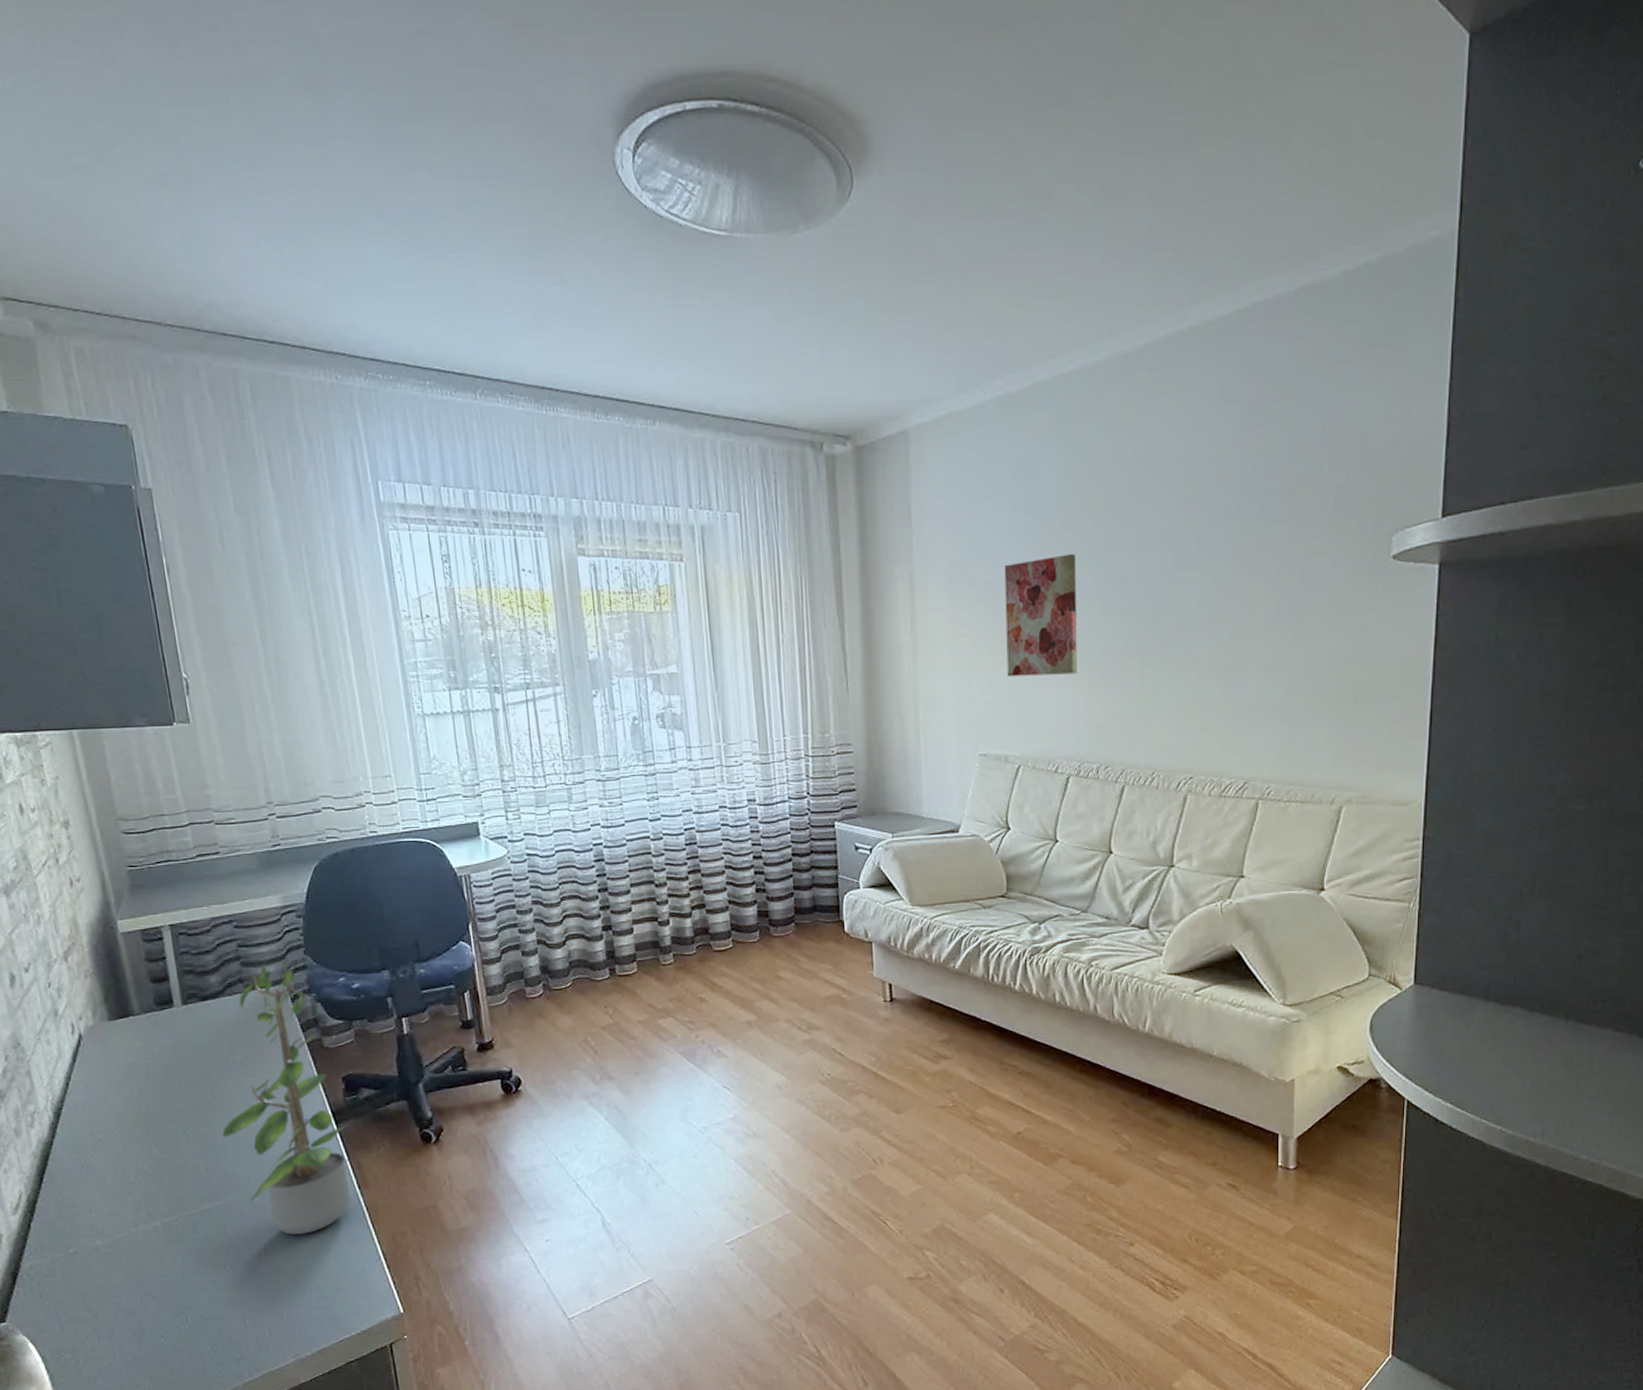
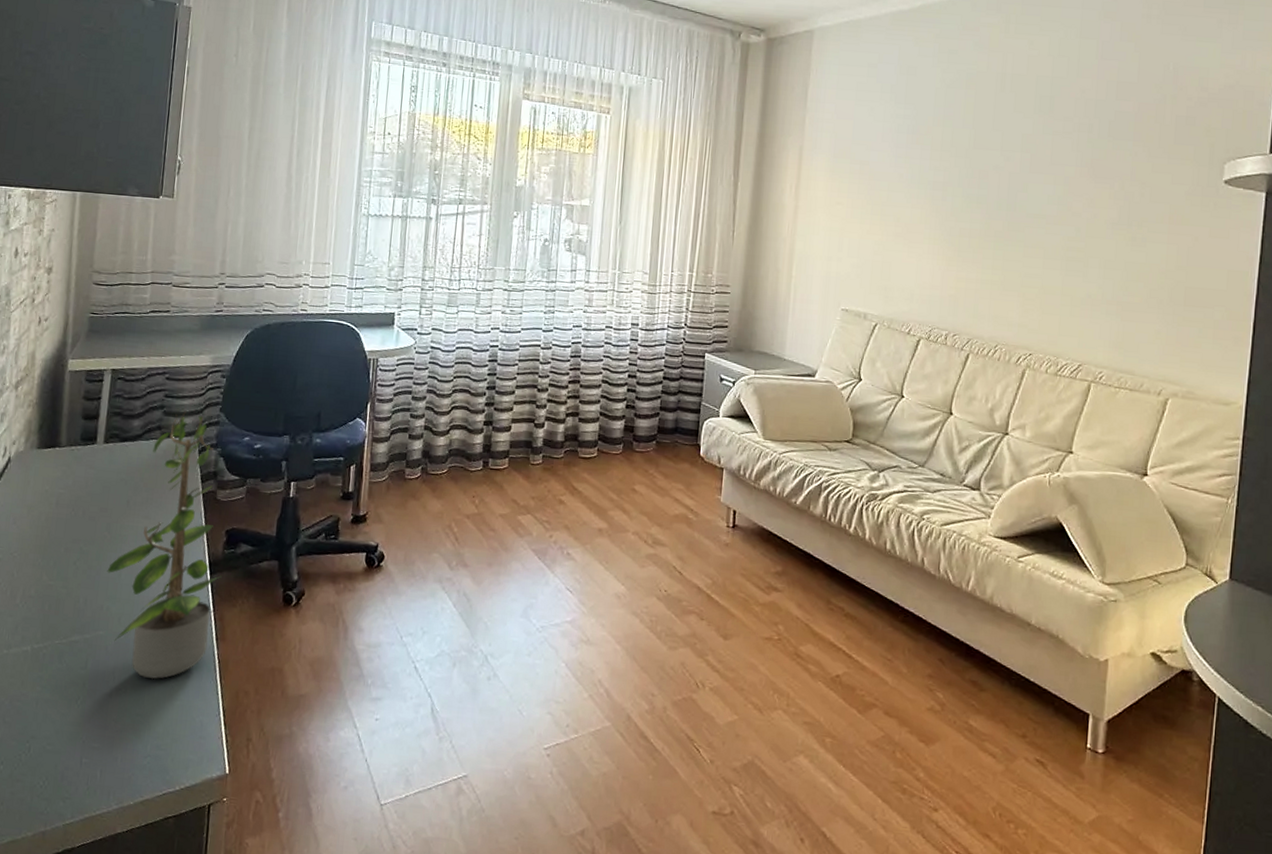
wall art: present [1004,554,1077,677] -> none [874,146,944,249]

